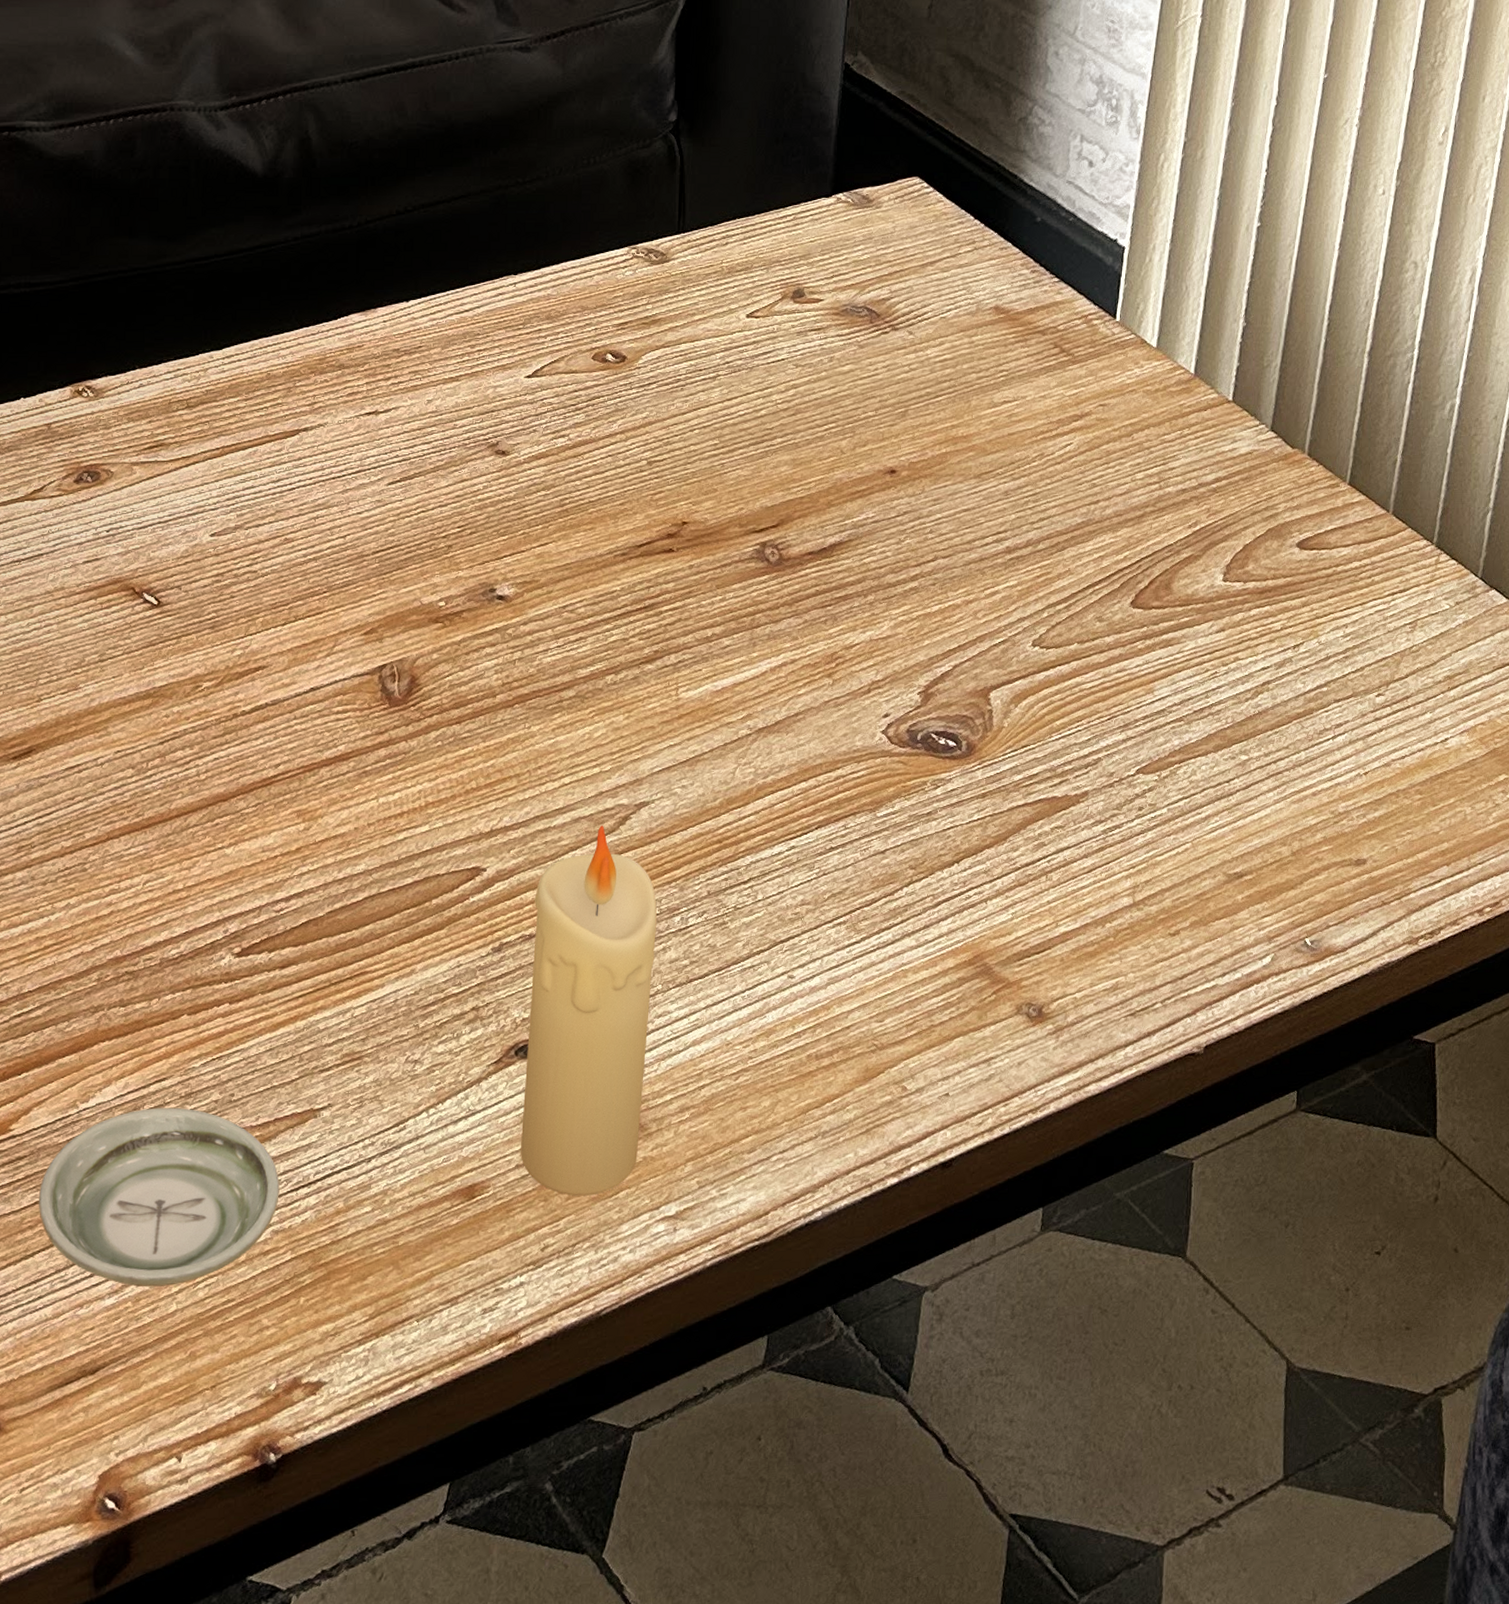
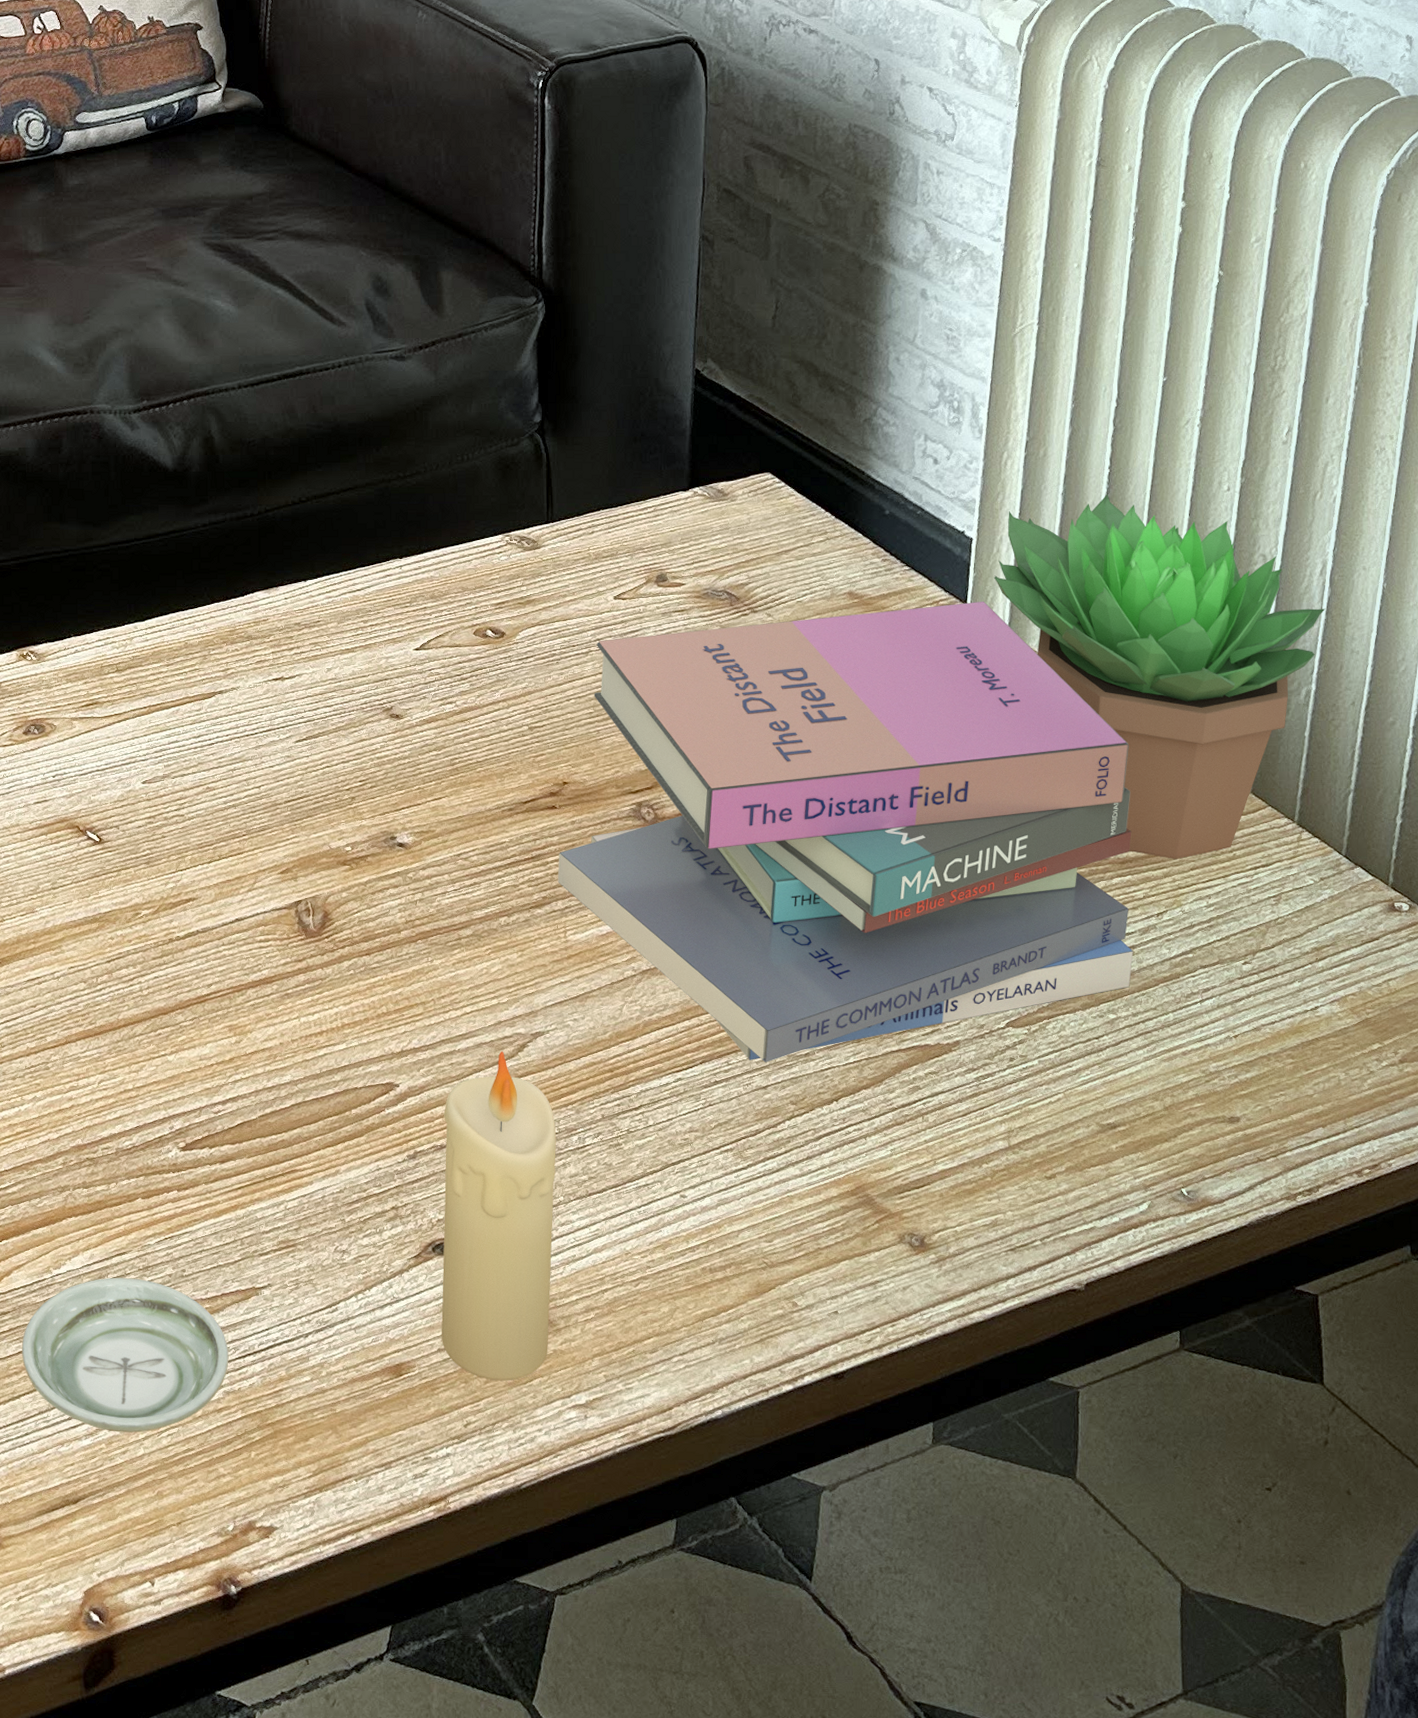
books: none [671,314,1273,824] -> present [557,601,1134,1063]
succulent plant: none [1144,199,1473,587] -> present [993,494,1326,859]

